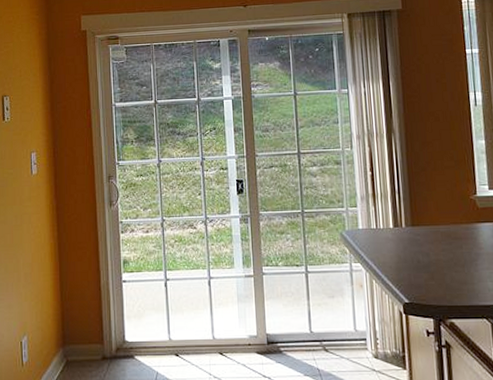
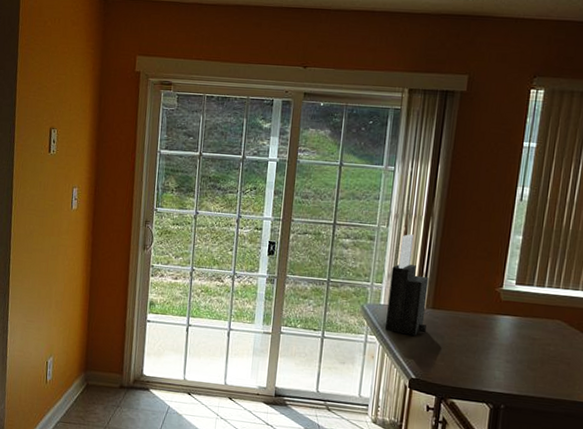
knife block: none [364,153,410,257] -> present [385,234,429,336]

